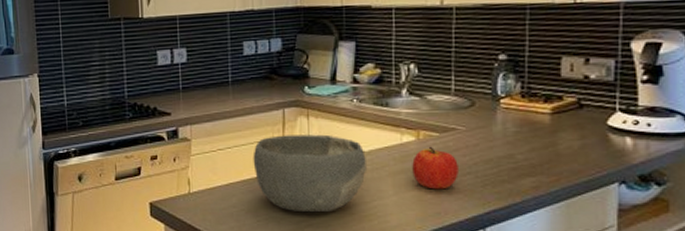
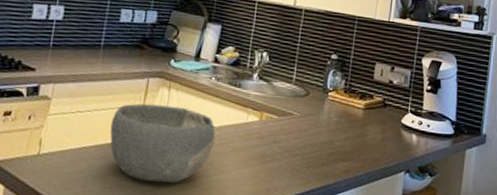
apple: present [412,146,459,190] -> none [252,127,290,168]

